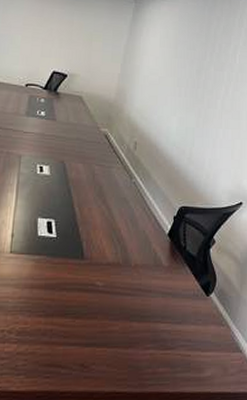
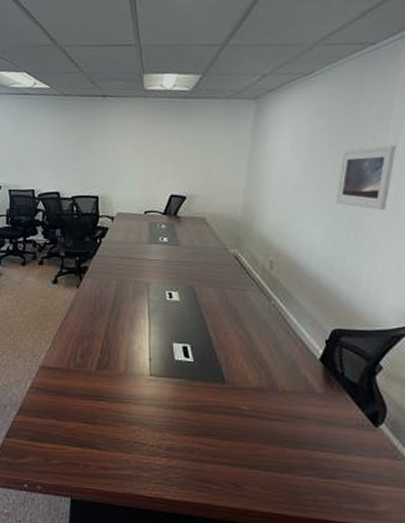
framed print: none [189,53,235,106] -> present [335,144,396,210]

